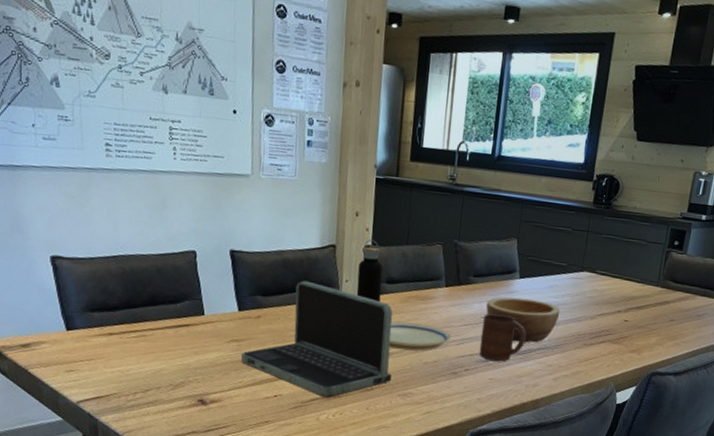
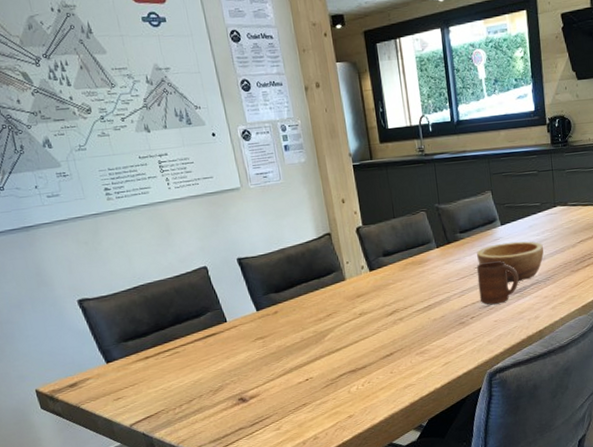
laptop: present [241,280,393,397] -> none [268,270,407,371]
water bottle: present [356,239,383,303] -> none [355,220,382,276]
plate: present [389,321,452,351] -> none [394,285,452,314]

